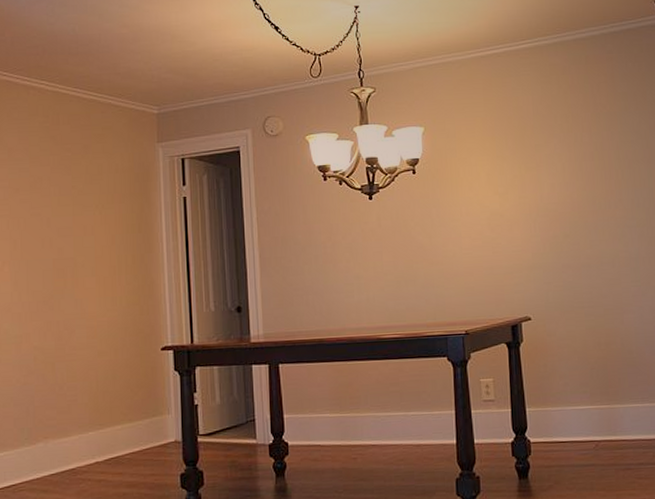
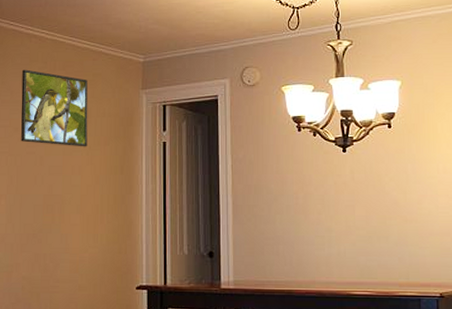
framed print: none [20,124,100,206] -> present [21,69,88,147]

